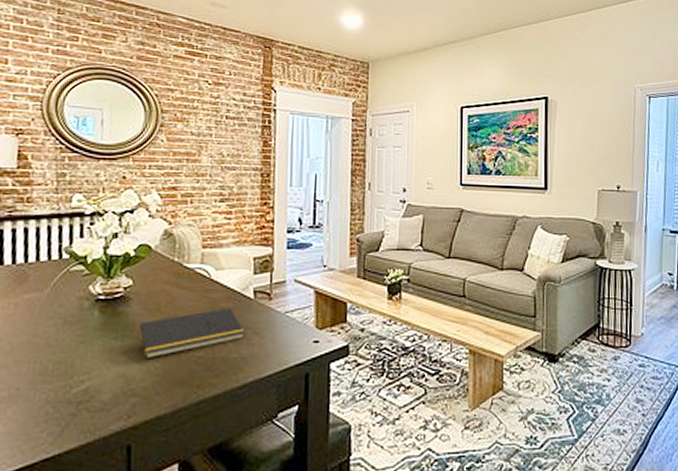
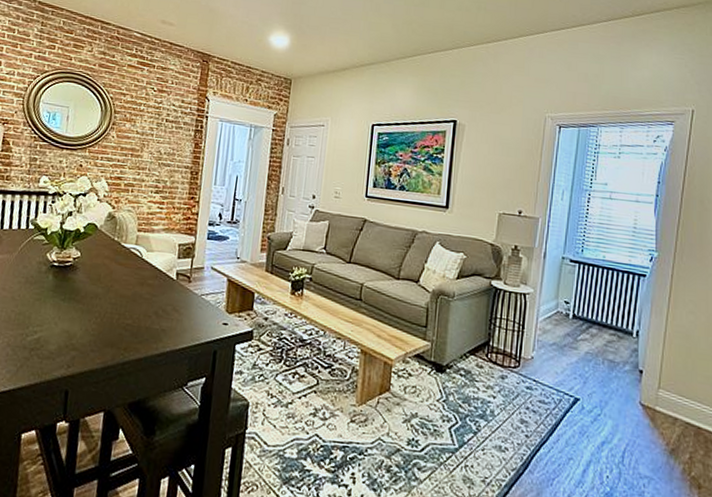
notepad: present [137,307,245,360] -> none [80,284,166,321]

